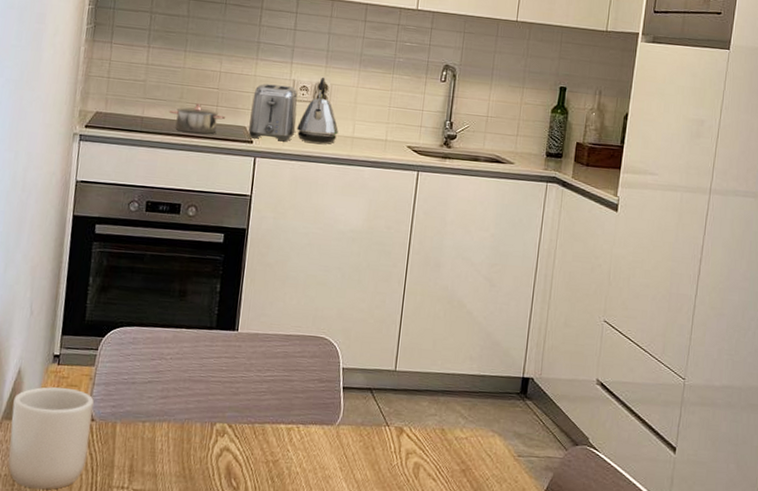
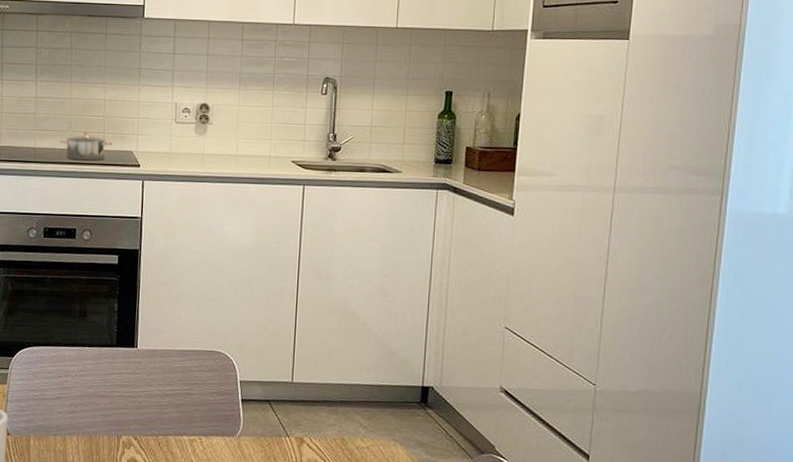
toaster: present [248,83,298,142] -> none [135,108,181,164]
kettle: present [297,78,339,145] -> none [182,99,222,164]

